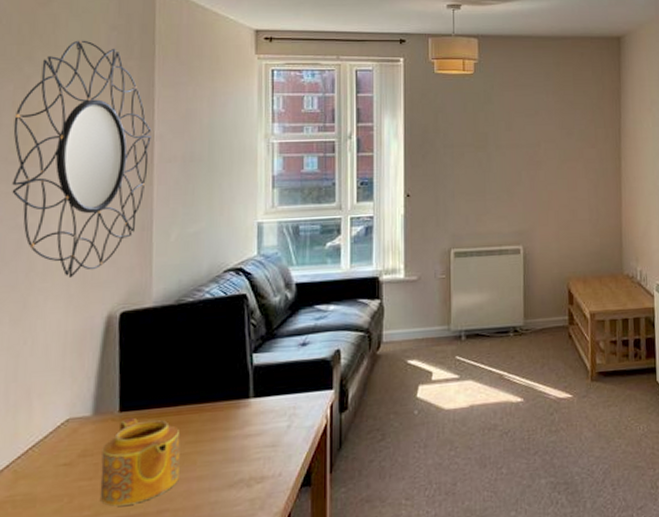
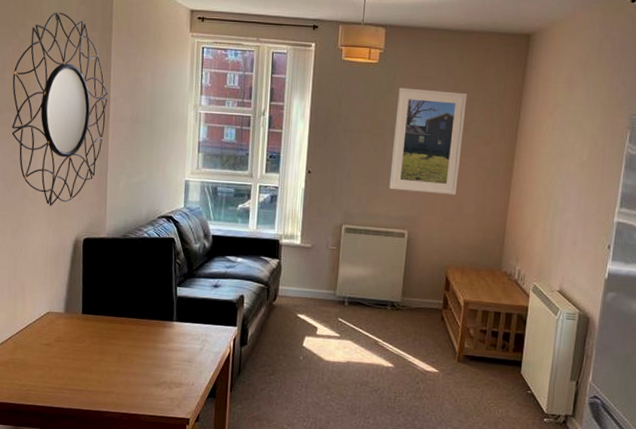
teapot: present [100,417,181,507] -> none [68,319,123,383]
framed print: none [497,96,569,204] -> present [389,87,467,196]

